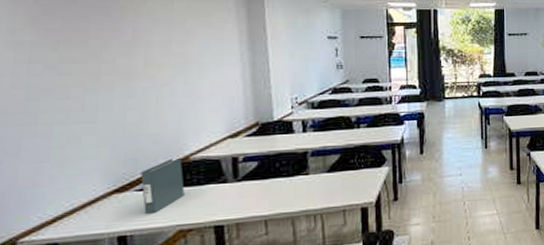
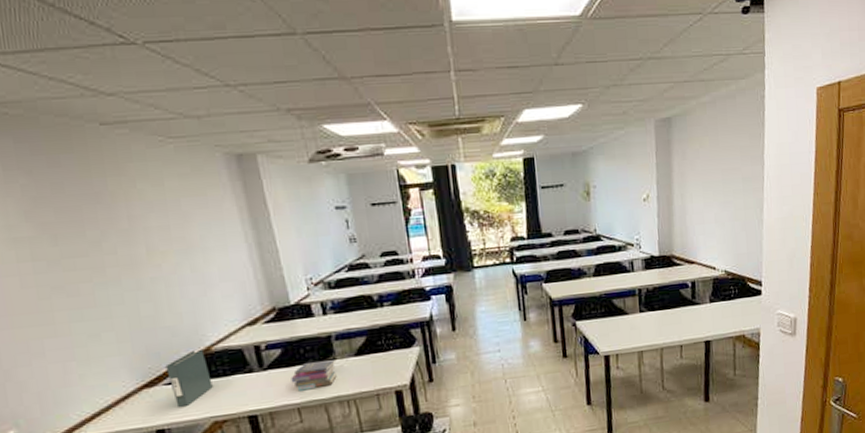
books: none [263,175,309,204] -> present [291,360,337,391]

